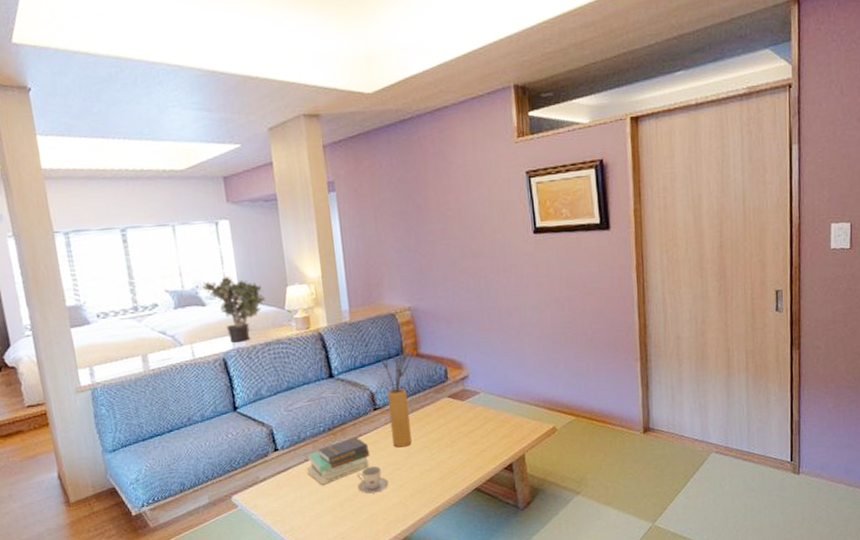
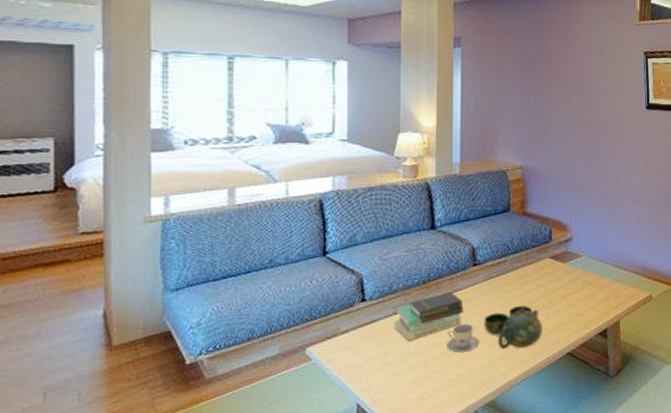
potted plant: present [202,276,266,343] -> none [309,116,375,184]
vase: present [379,340,414,448] -> none [485,198,521,306]
tea set: none [390,445,448,488] -> present [484,305,542,349]

